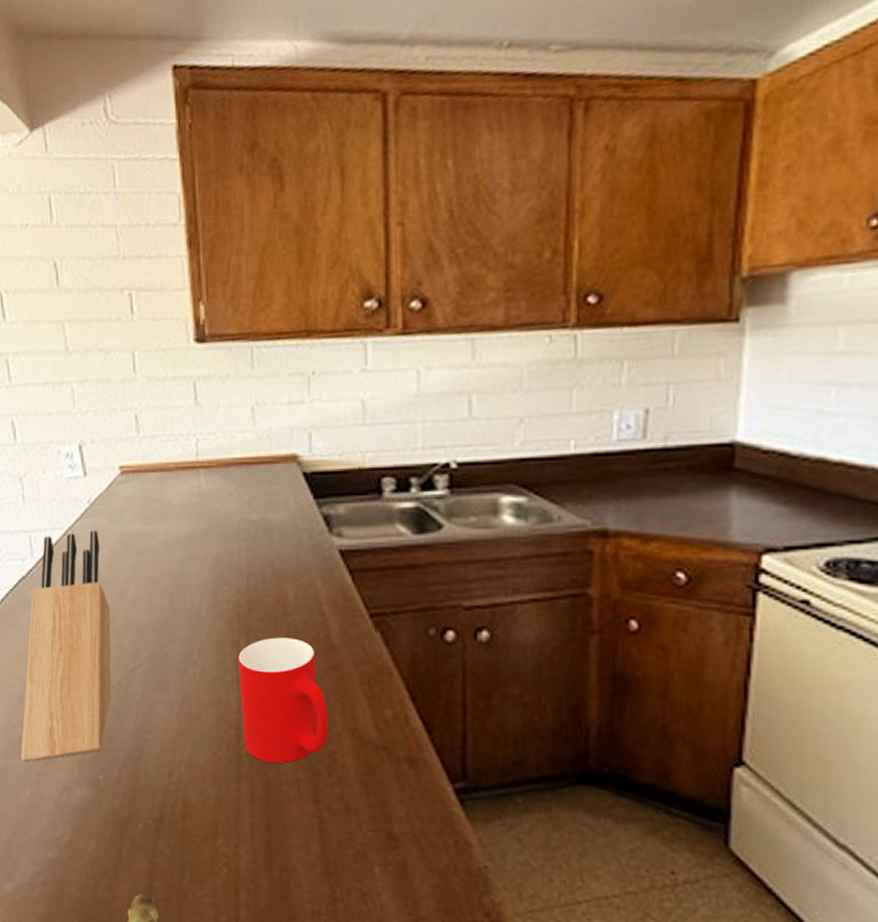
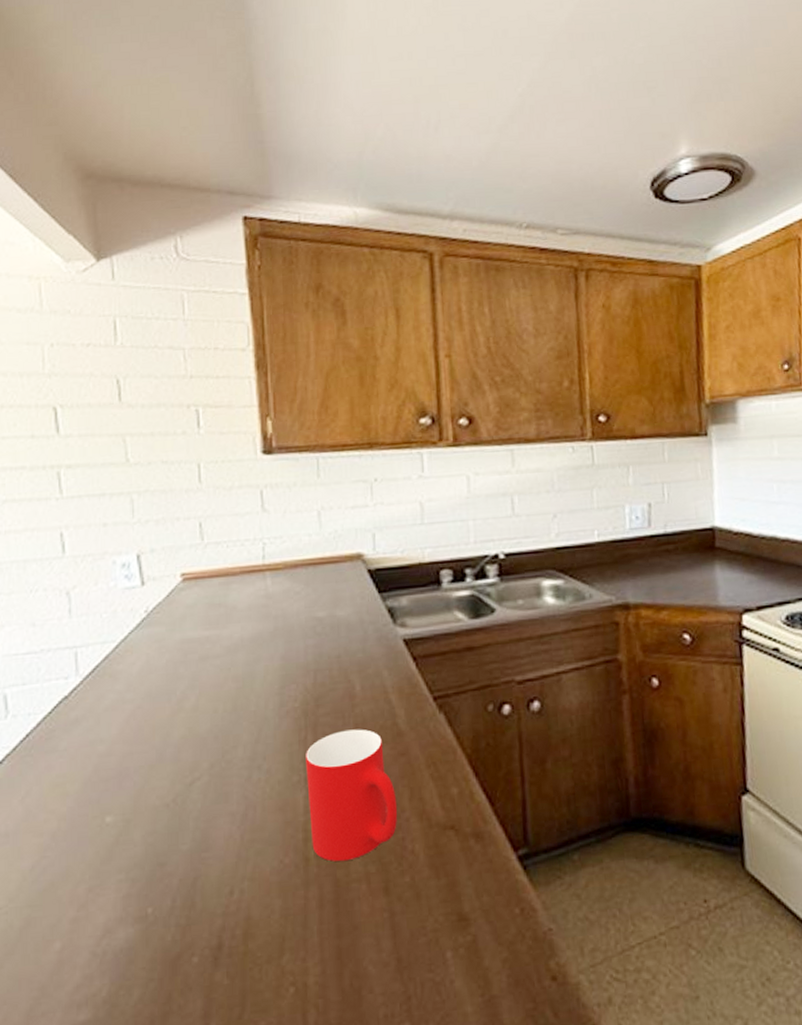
knife block: present [20,530,111,763] -> none [50,640,167,910]

